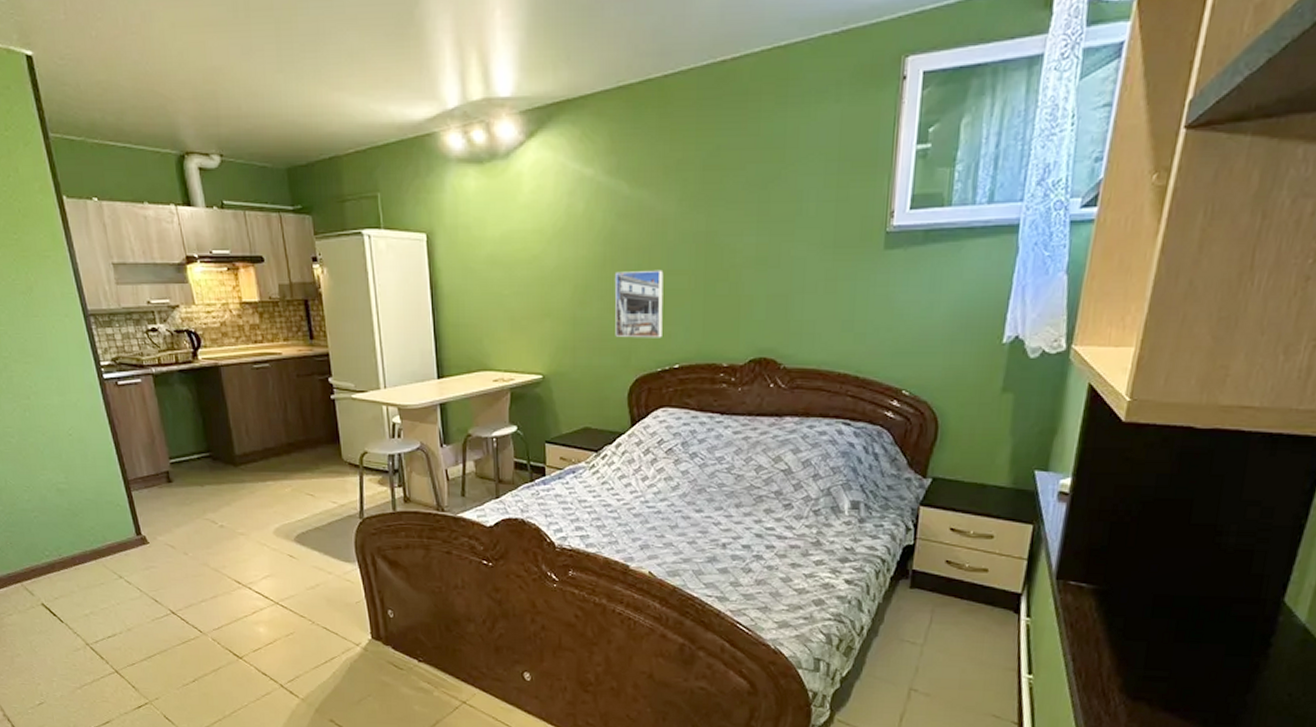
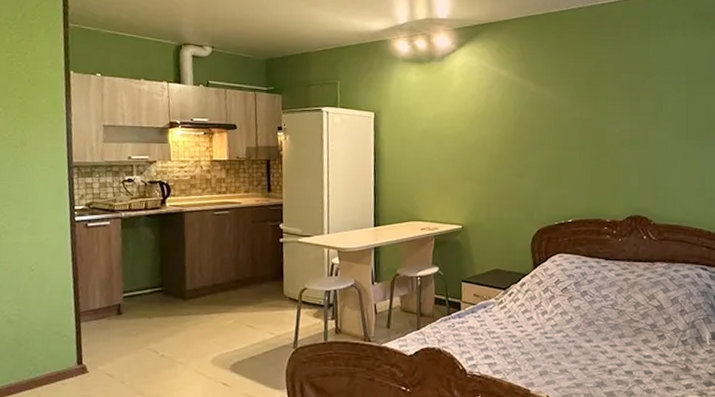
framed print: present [614,269,664,338] -> none [522,146,560,198]

